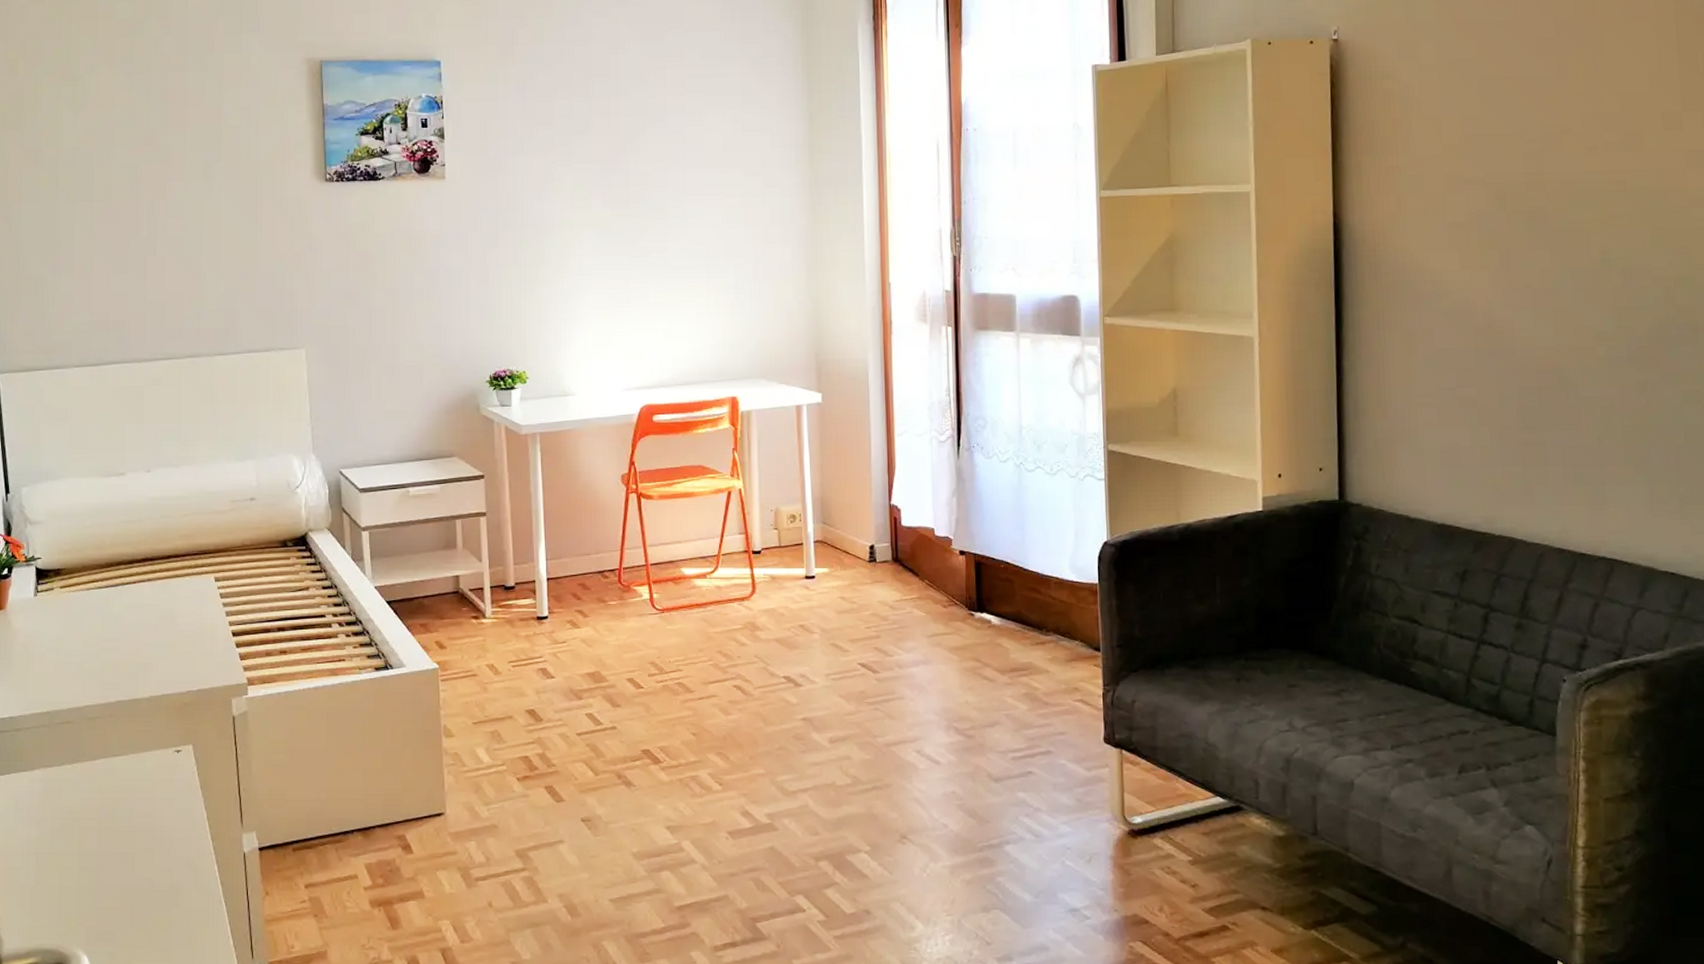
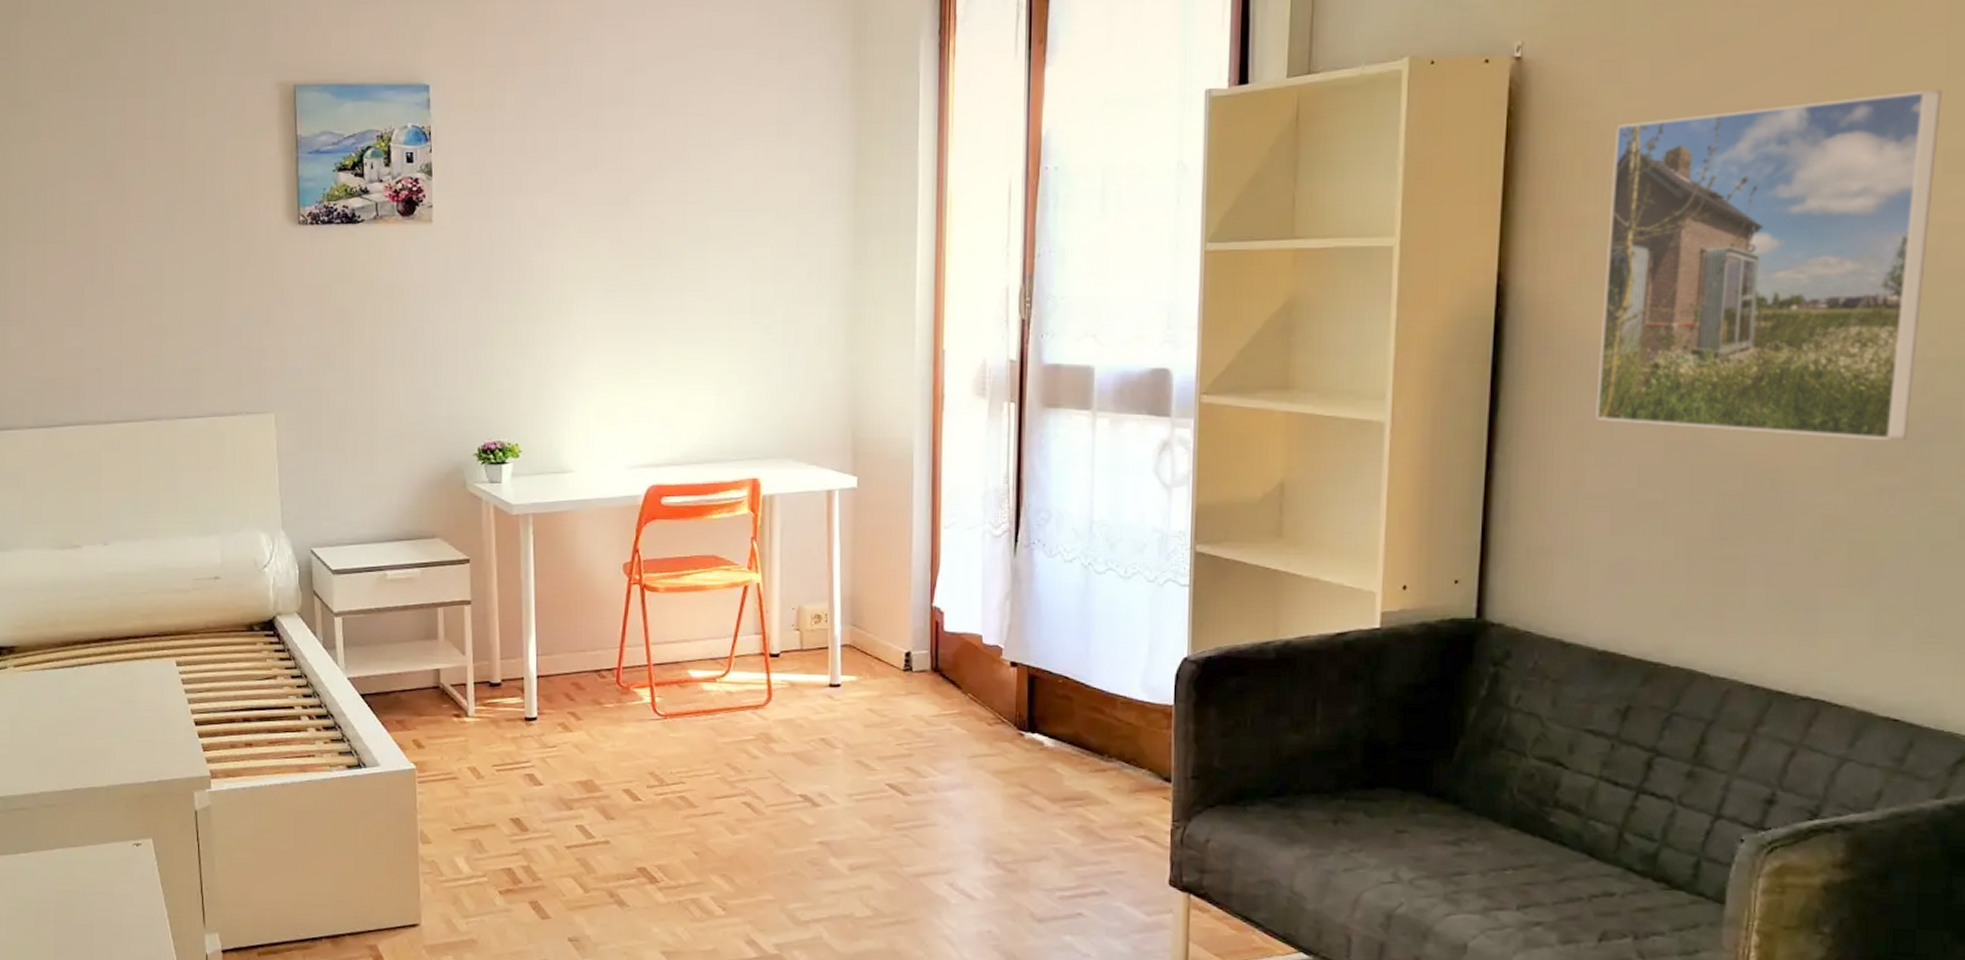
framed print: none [1415,65,1658,344] -> present [1595,89,1942,441]

